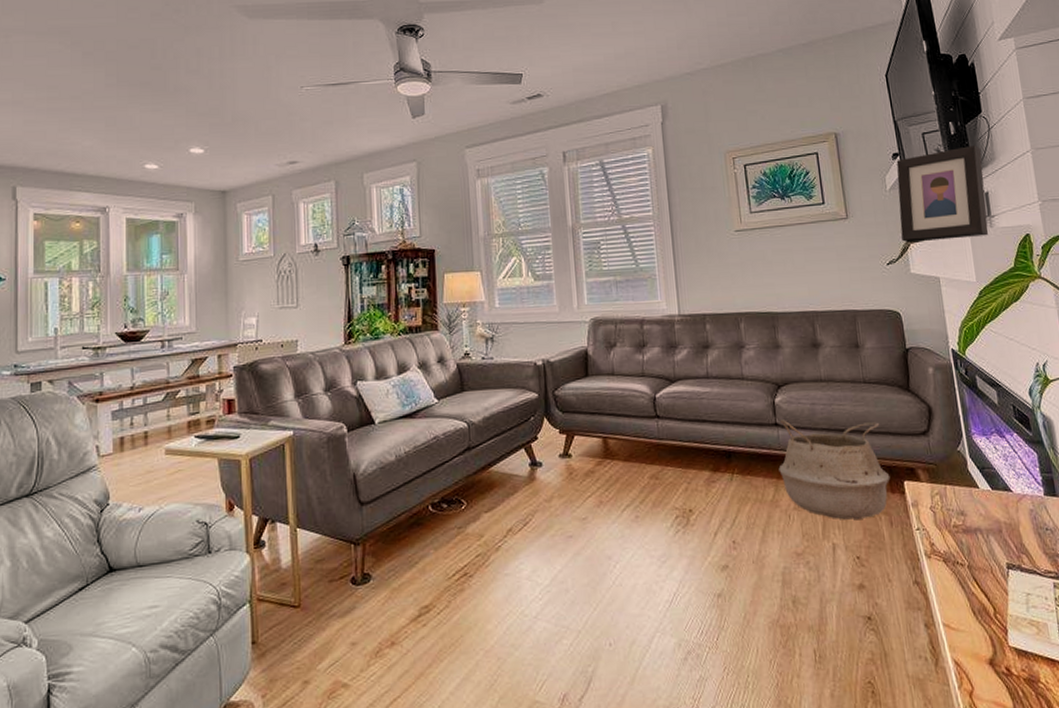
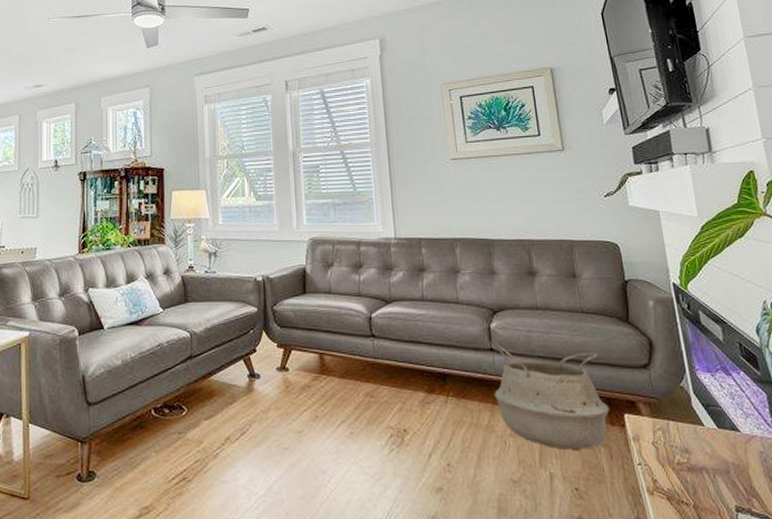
picture frame: present [896,146,989,243] -> none [613,82,710,176]

